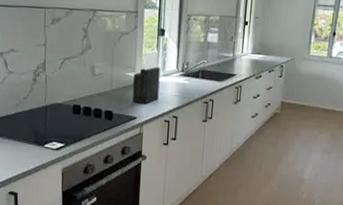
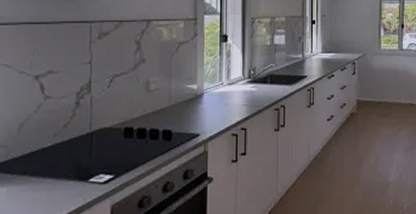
knife block: present [132,50,160,105] -> none [193,58,225,119]

